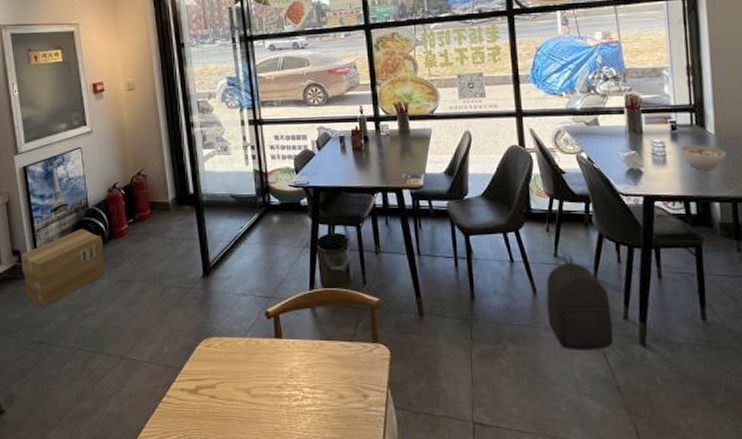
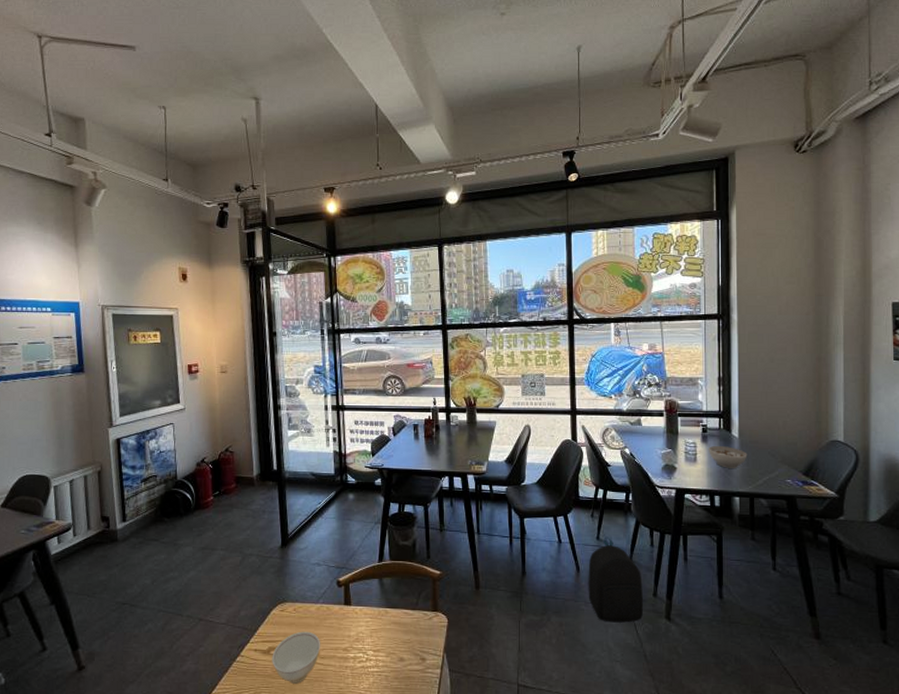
cardboard box: present [21,228,105,306] -> none [109,498,189,570]
bowl: none [200,368,252,425] -> present [272,631,321,684]

